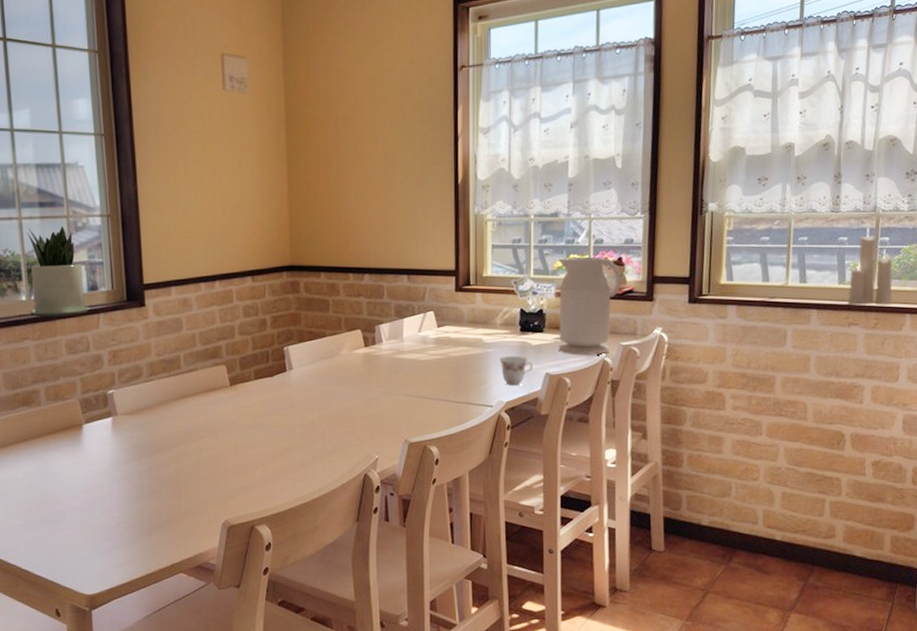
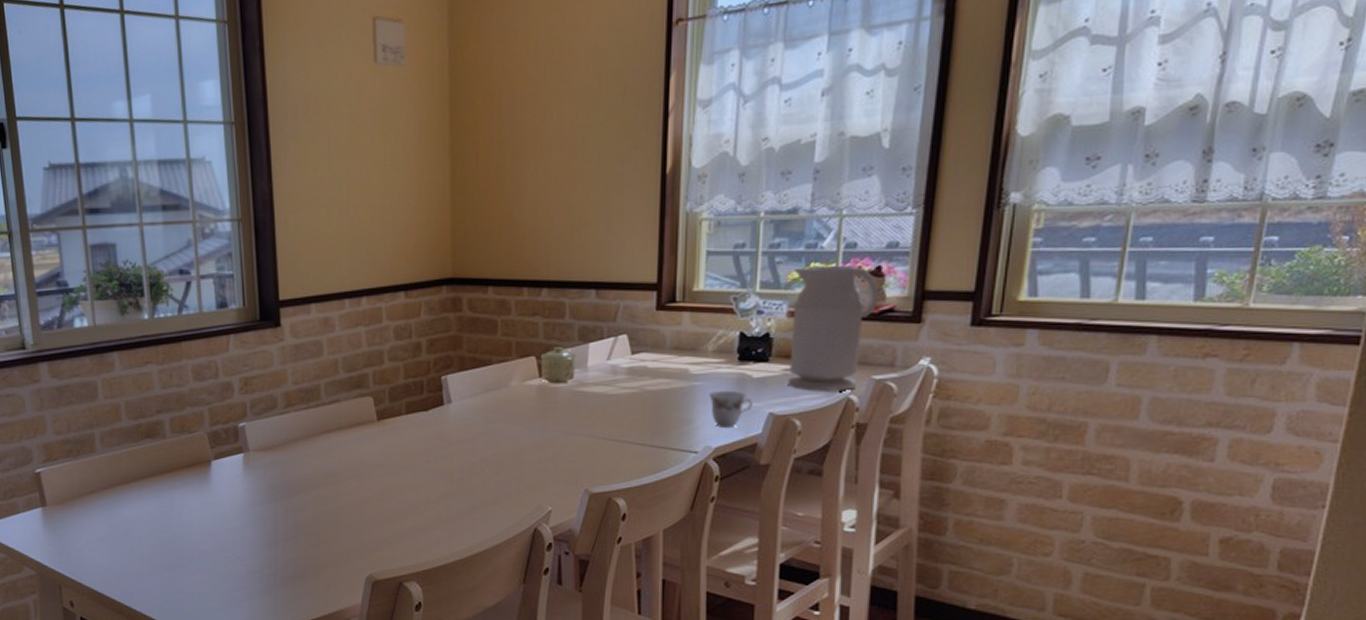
planter: present [27,225,90,318] -> none [149,232,219,339]
sugar bowl: none [364,321,394,353] -> present [540,346,576,384]
candle: present [847,228,893,306] -> none [1205,224,1281,331]

